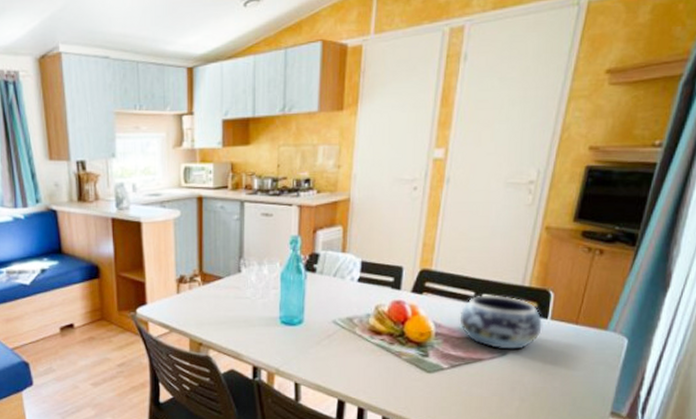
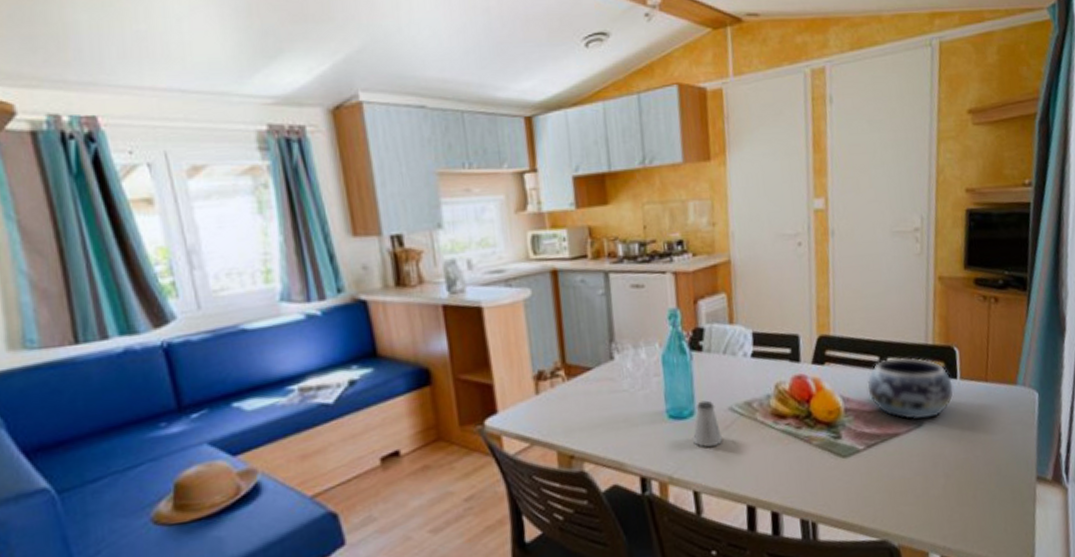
saltshaker: none [299,313,324,349] -> present [693,400,723,447]

